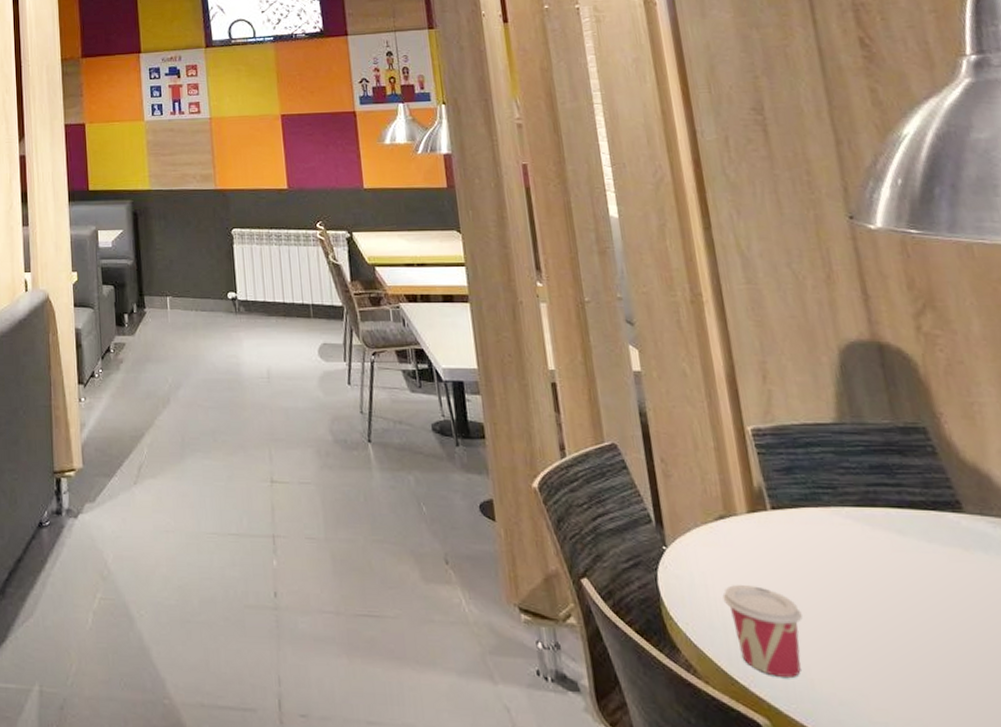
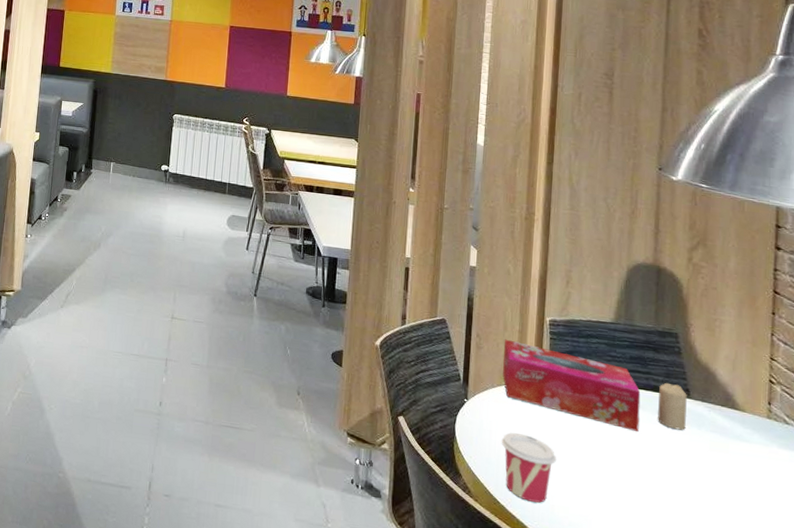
tissue box: none [697,461,905,566] -> present [503,339,641,432]
candle: none [918,494,968,558] -> present [658,382,687,430]

